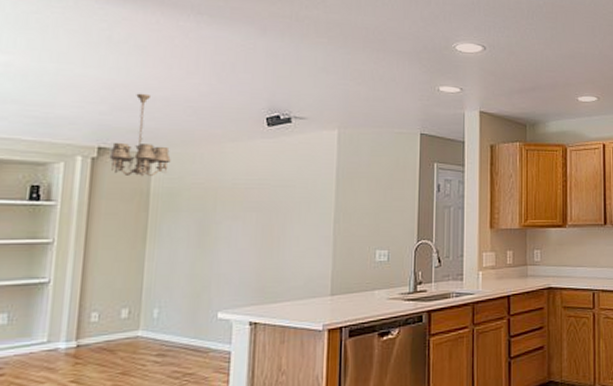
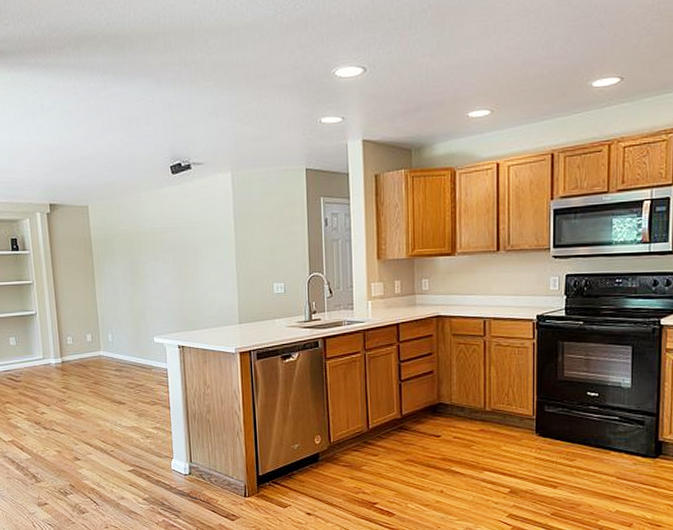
chandelier: present [109,93,171,177] -> none [58,154,102,227]

